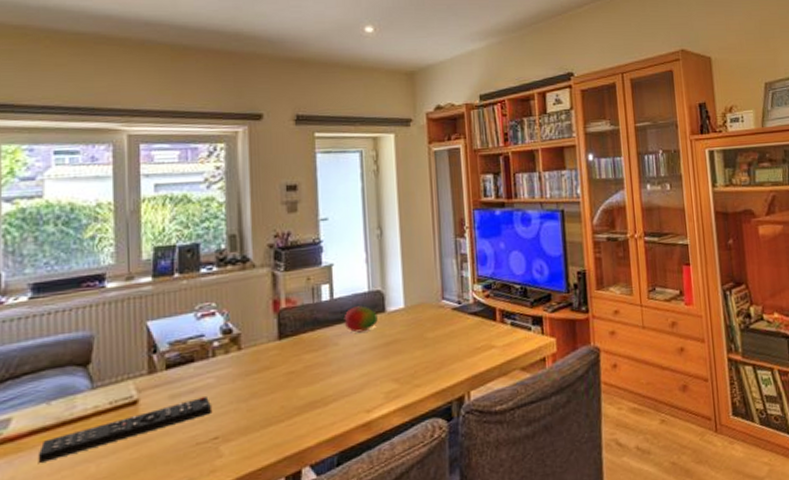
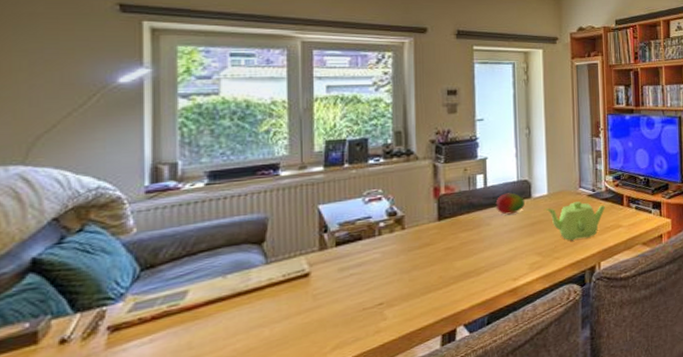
remote control: present [38,397,211,464] -> none [214,269,377,330]
teapot: none [403,316,475,364] -> present [546,201,606,240]

